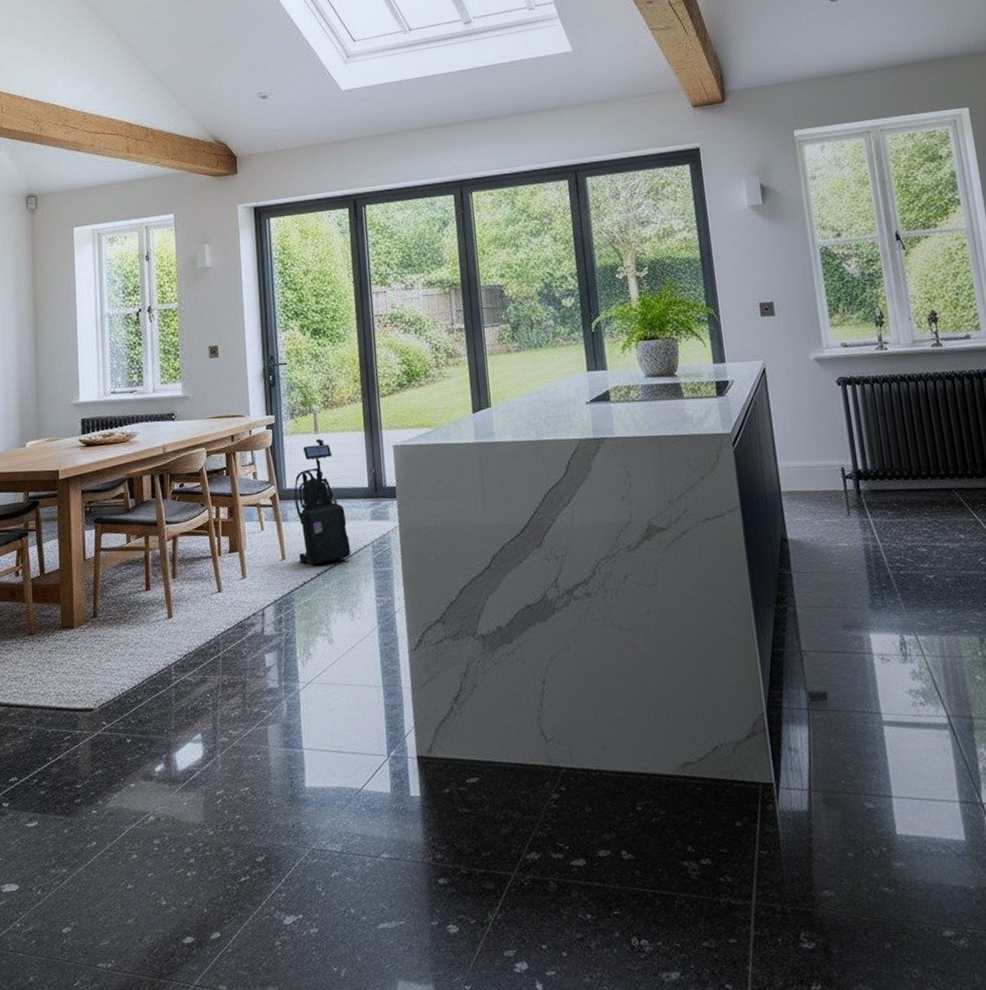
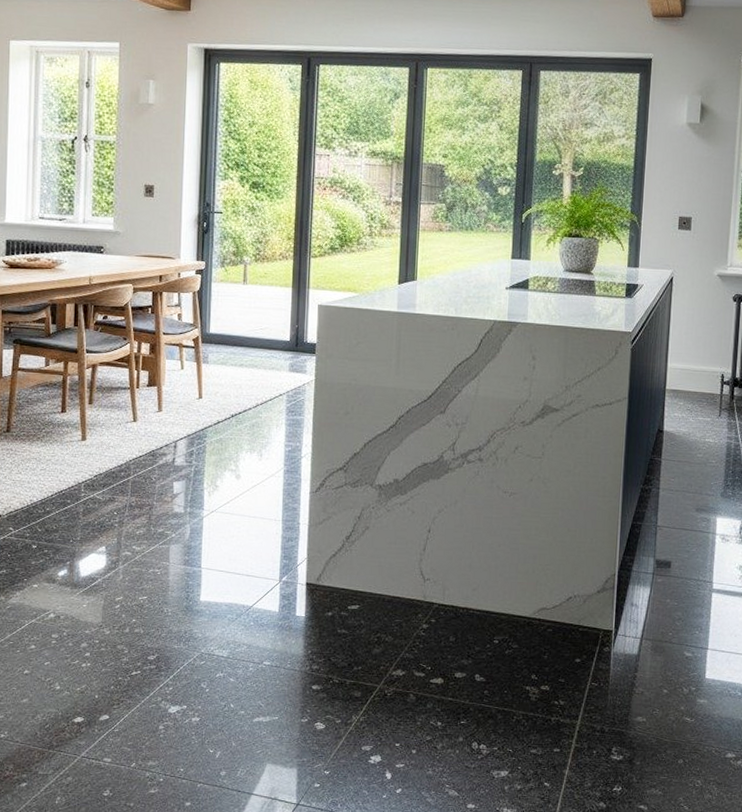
vacuum cleaner: present [294,438,351,566] -> none [215,289,267,407]

